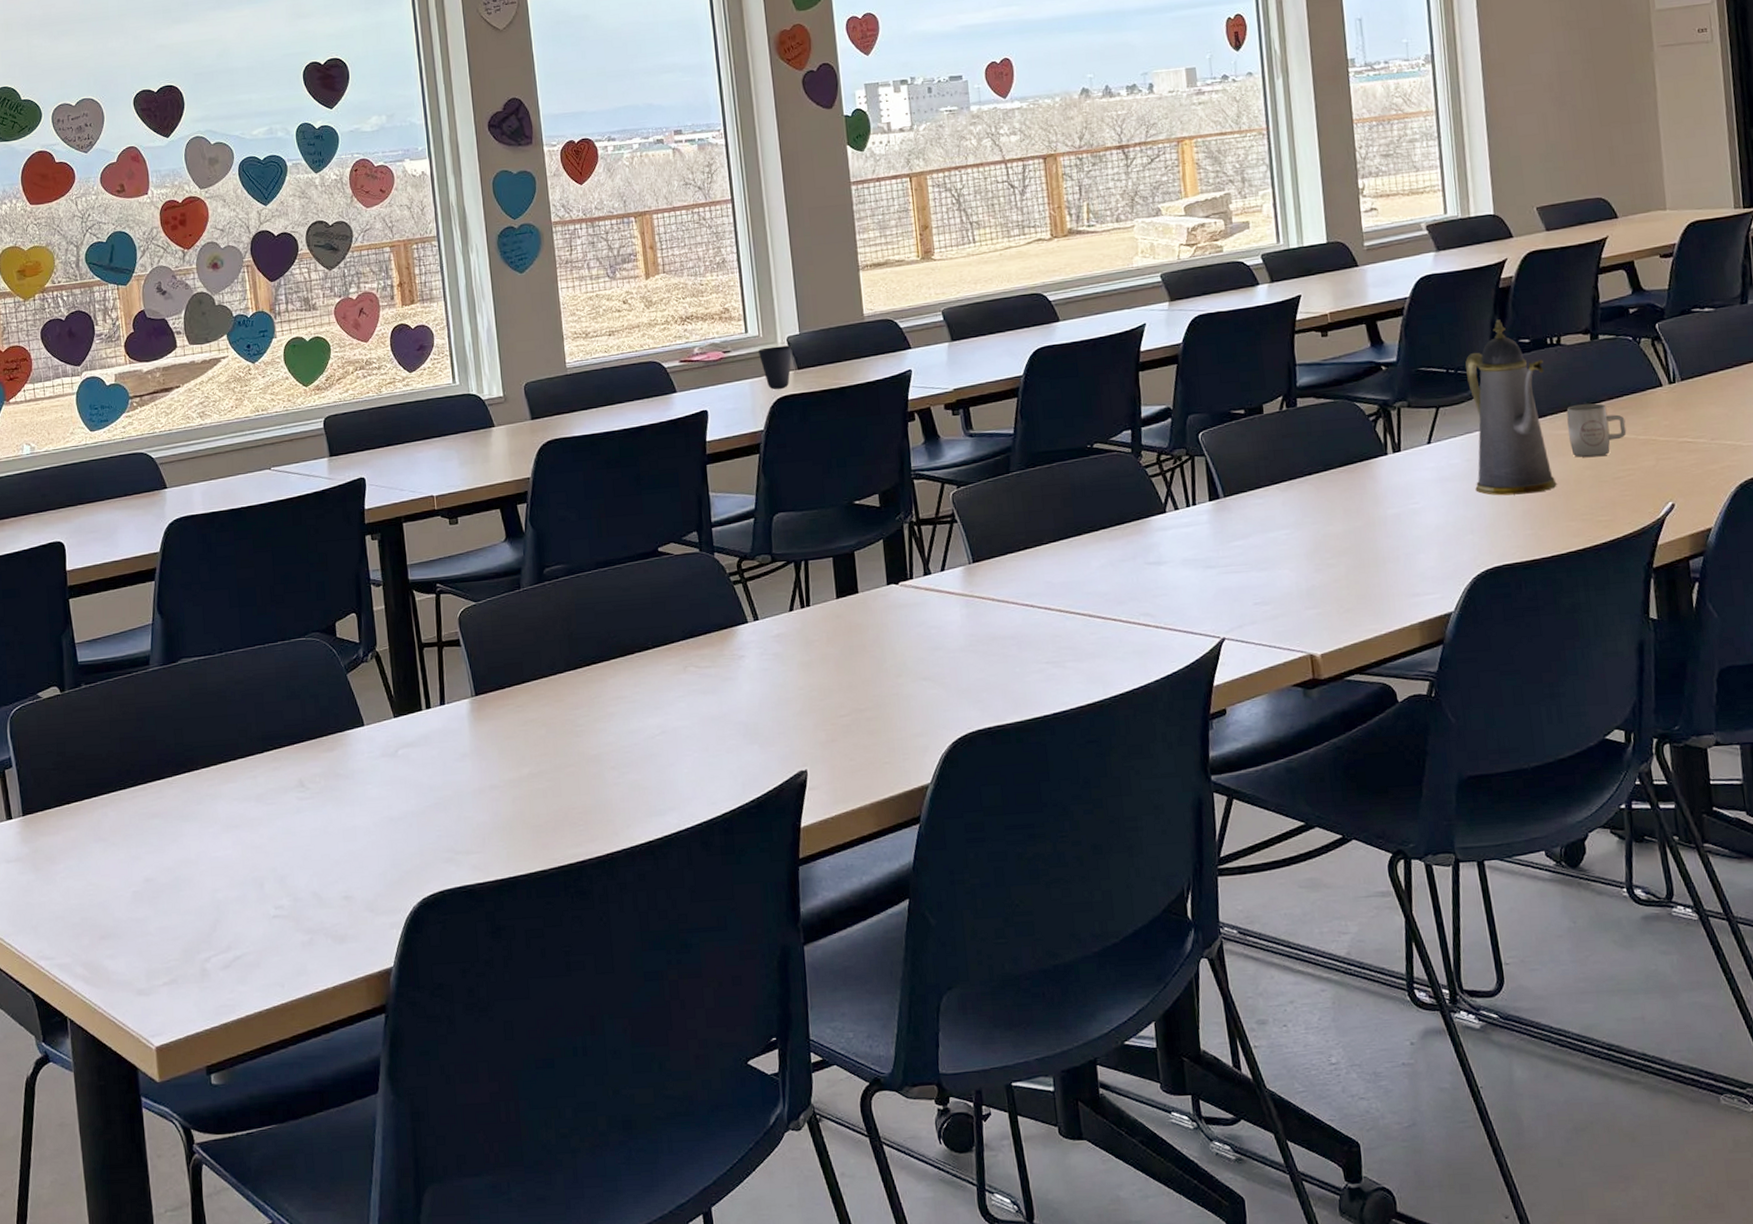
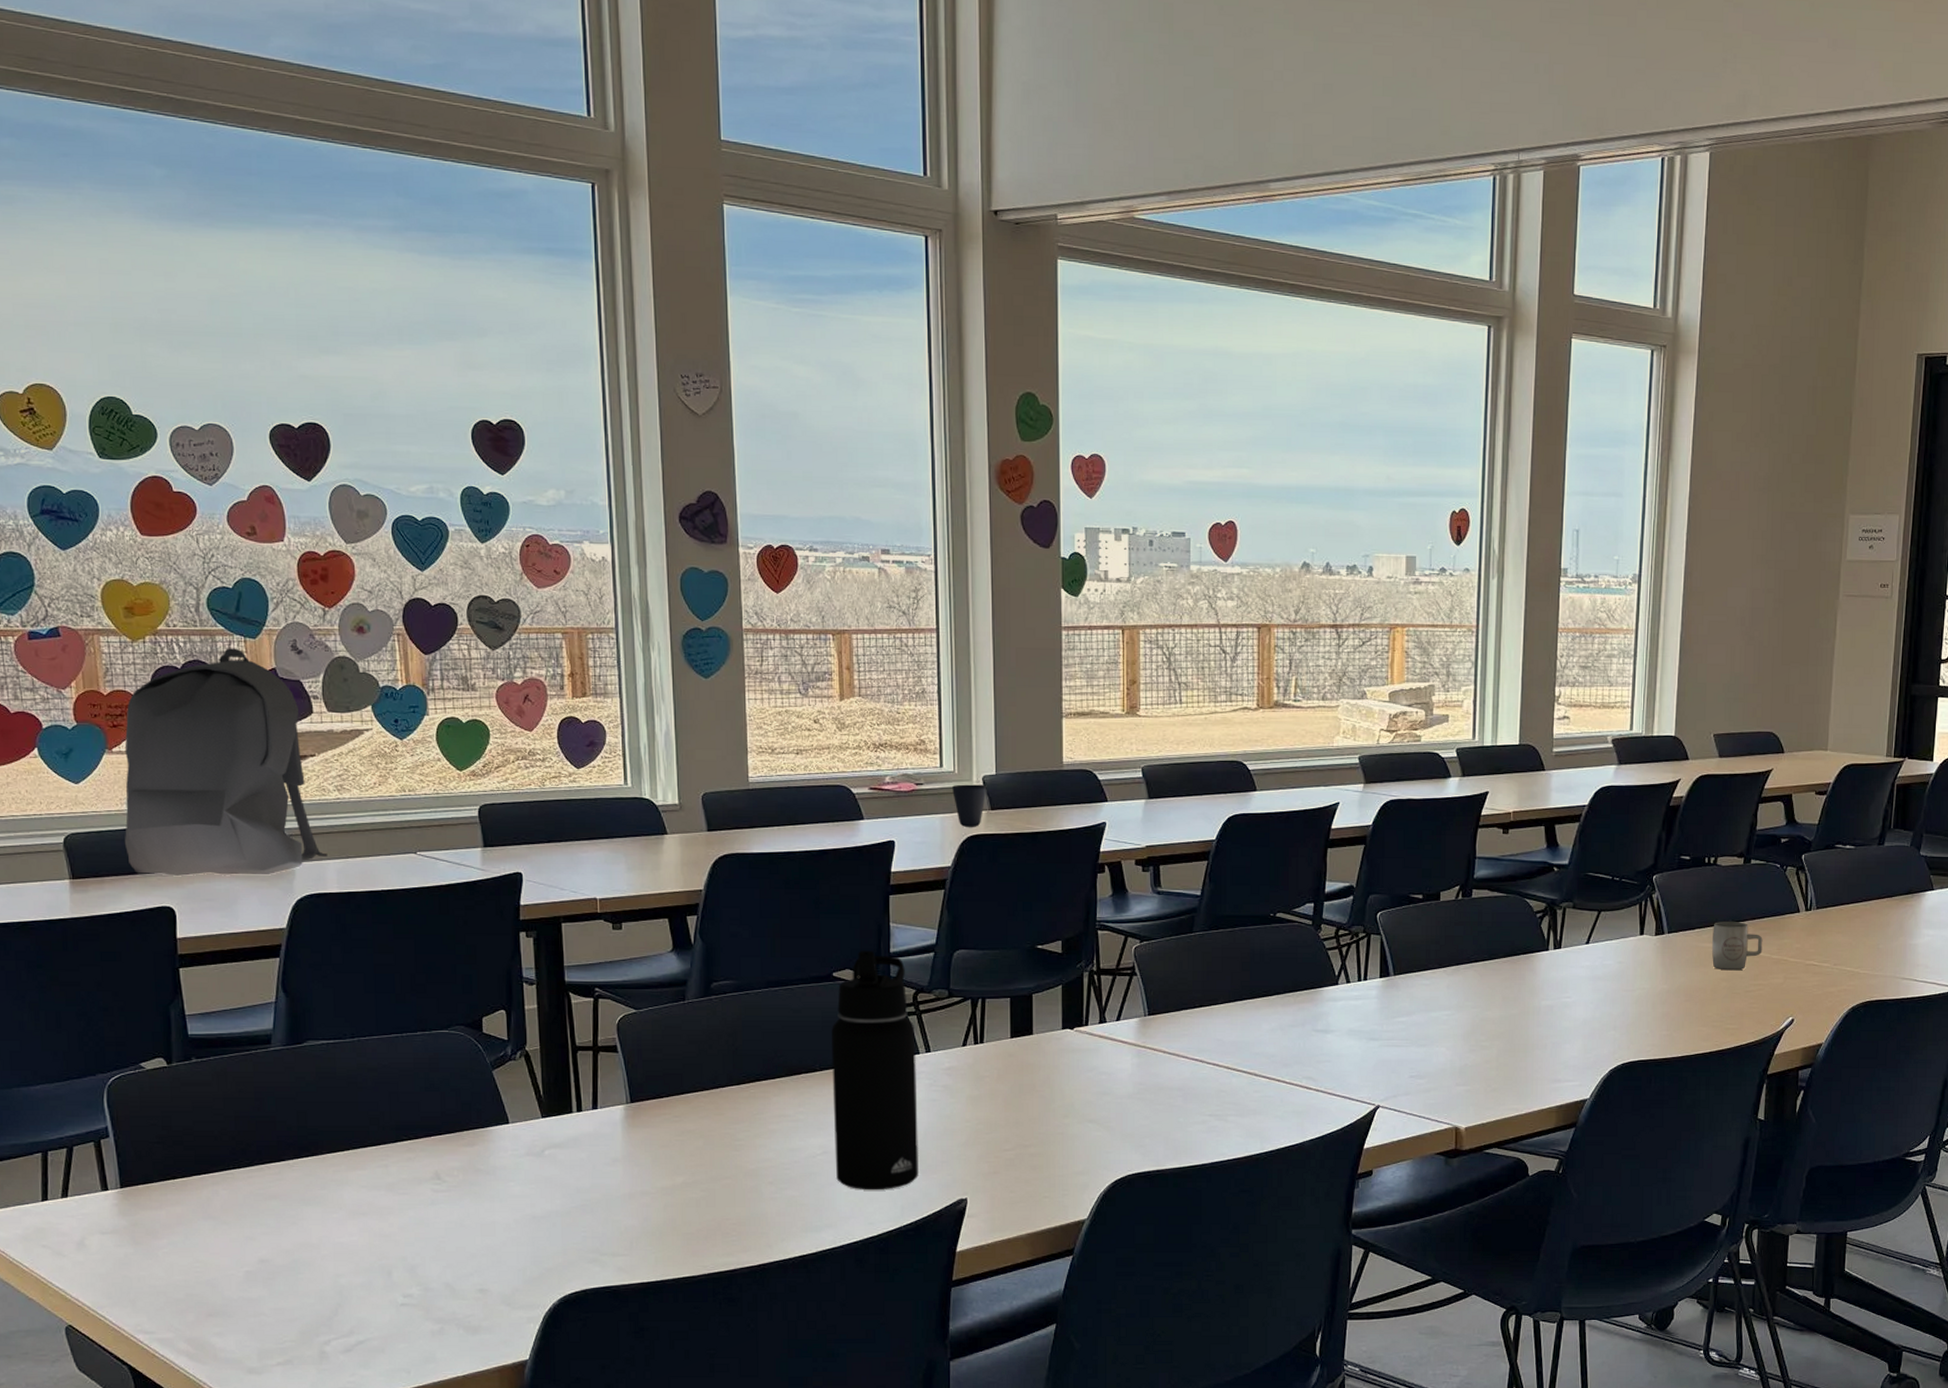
backpack: none [20,296,194,514] -> present [124,648,328,876]
water bottle: none [661,522,757,769] -> present [831,951,918,1190]
coffee pot: present [1465,319,1557,496] -> none [1623,835,1699,998]

